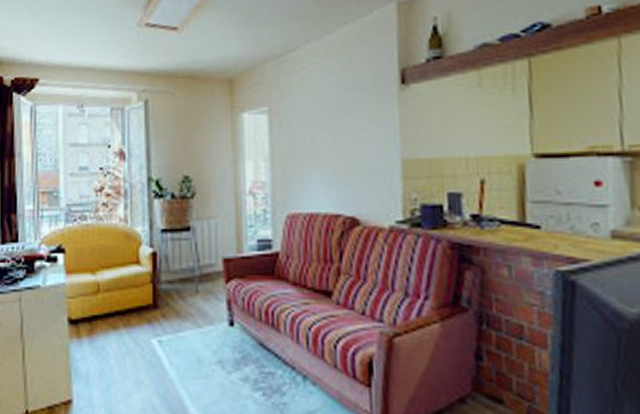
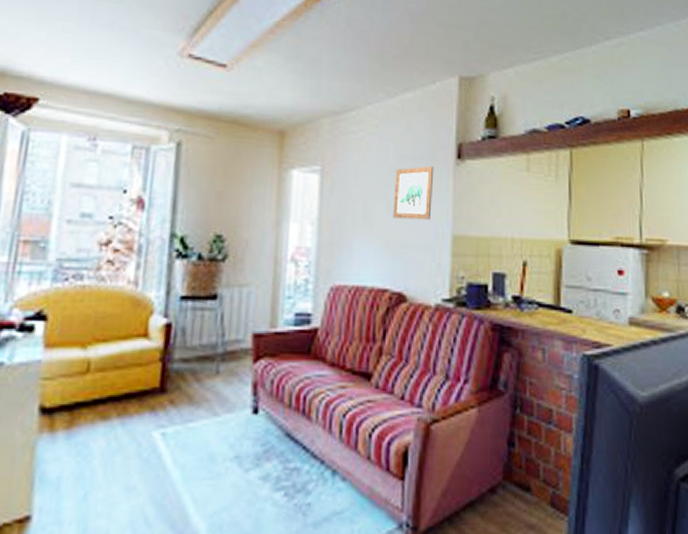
wall art: none [339,94,379,148] -> present [392,165,434,220]

